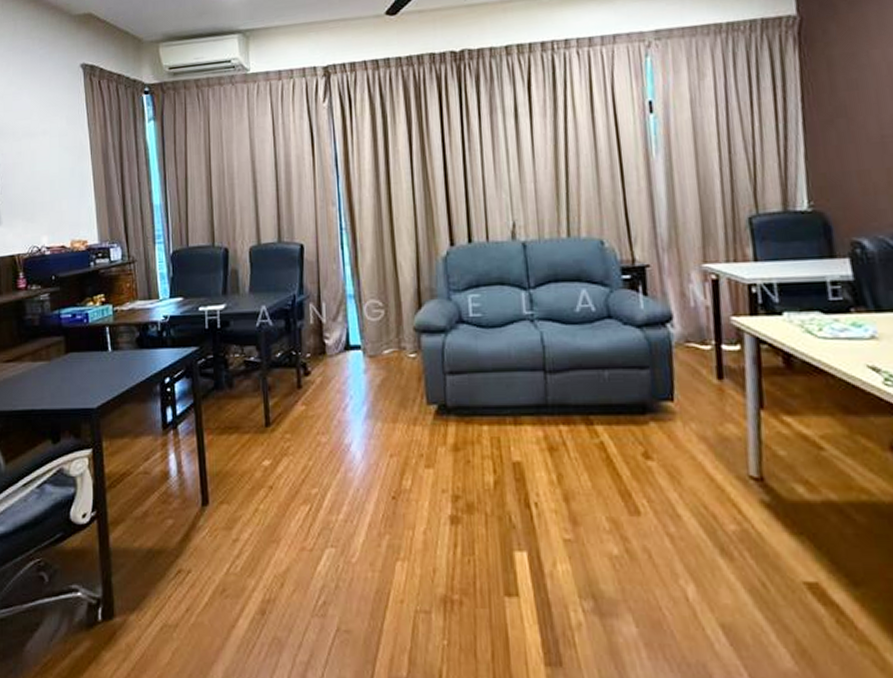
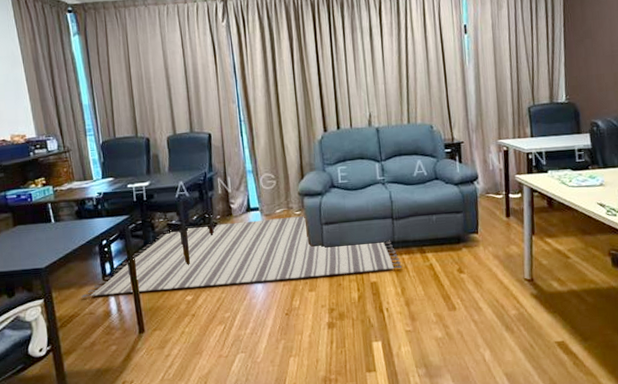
rug: none [135,361,558,451] -> present [81,216,402,298]

